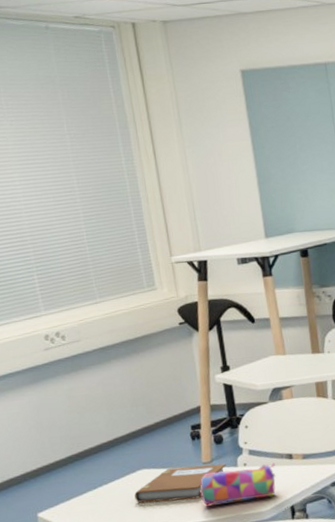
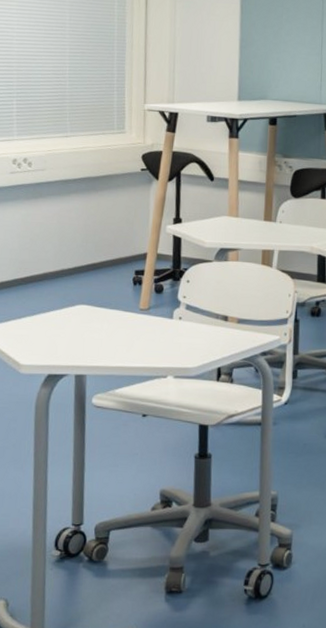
notebook: present [134,464,226,503] -> none [69,308,162,343]
pencil case: present [200,462,276,506] -> none [132,320,209,355]

